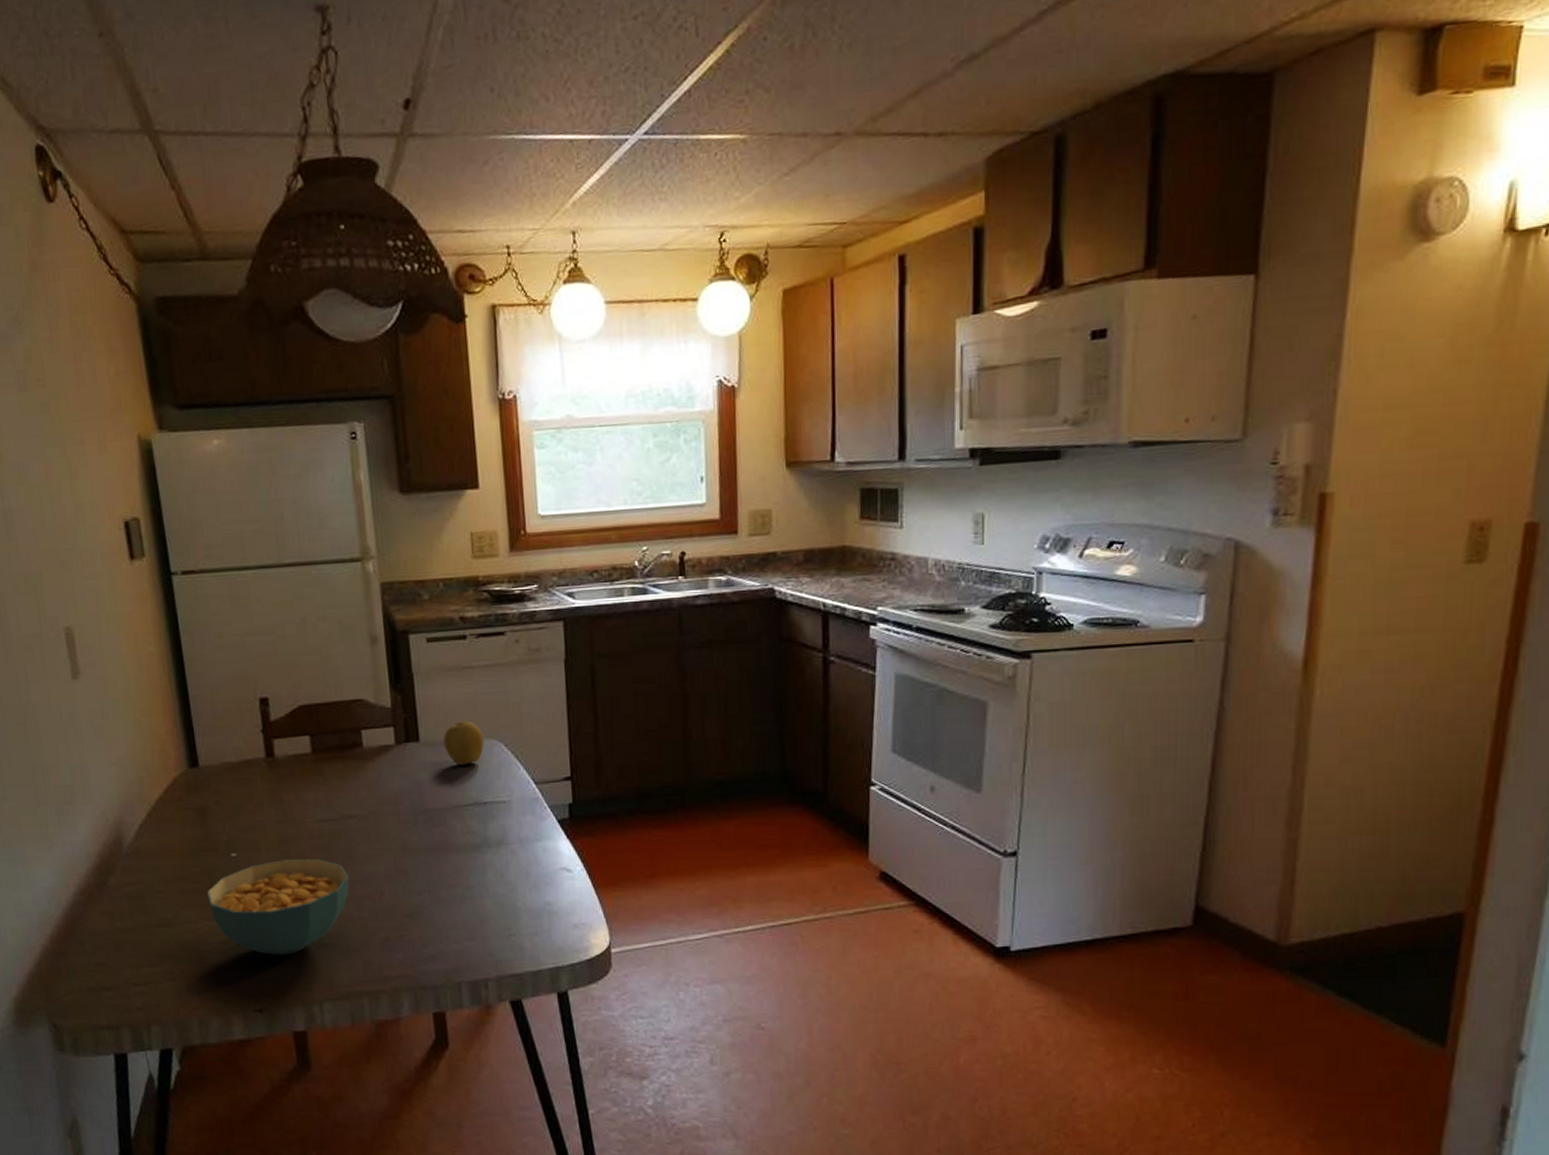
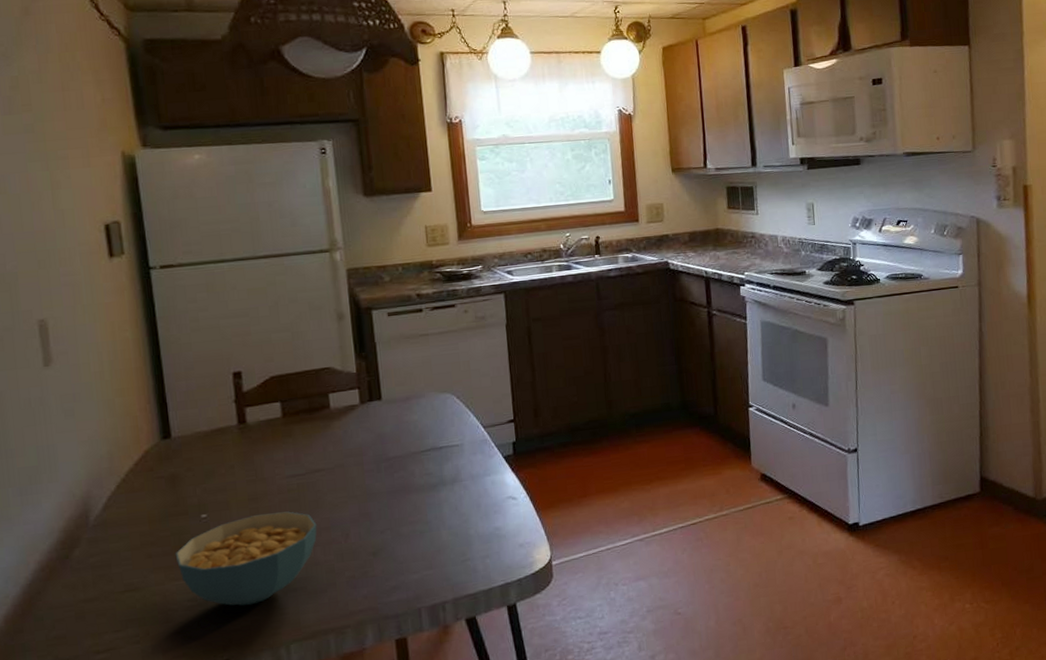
fruit: present [443,720,484,765] -> none [403,379,439,418]

